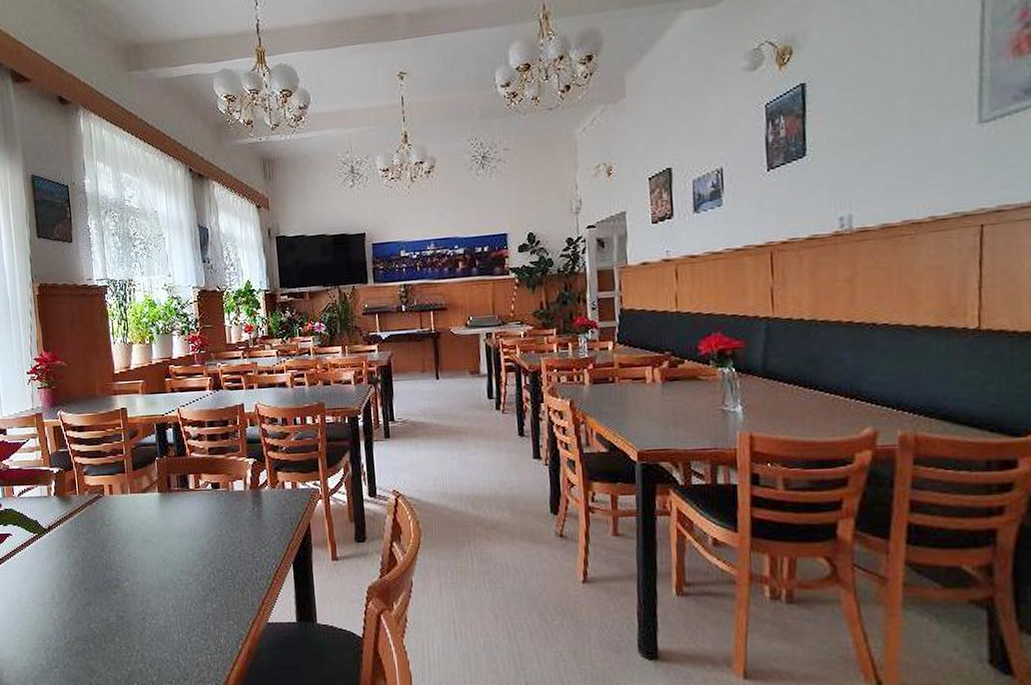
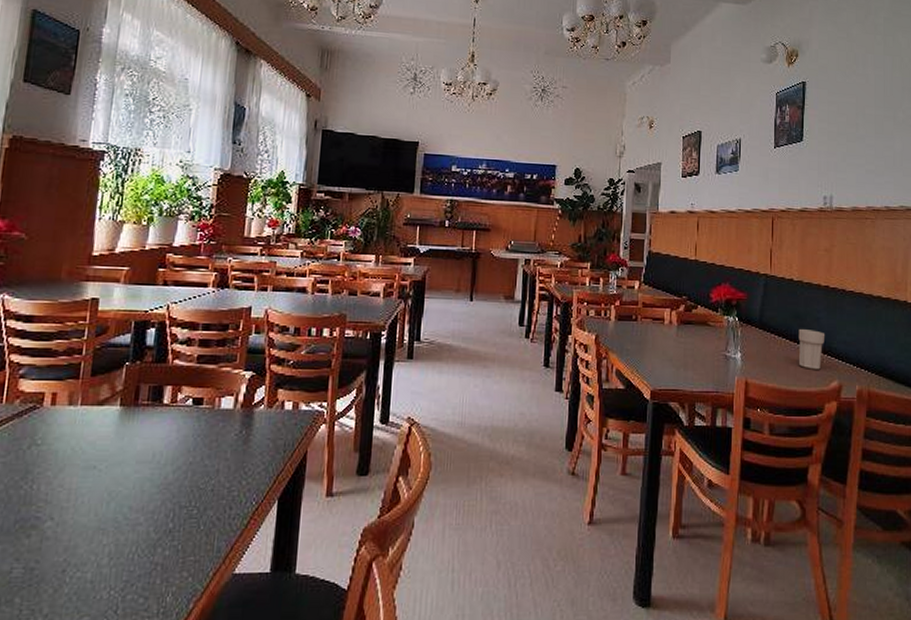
cup: none [814,373,852,419] -> present [798,329,826,371]

